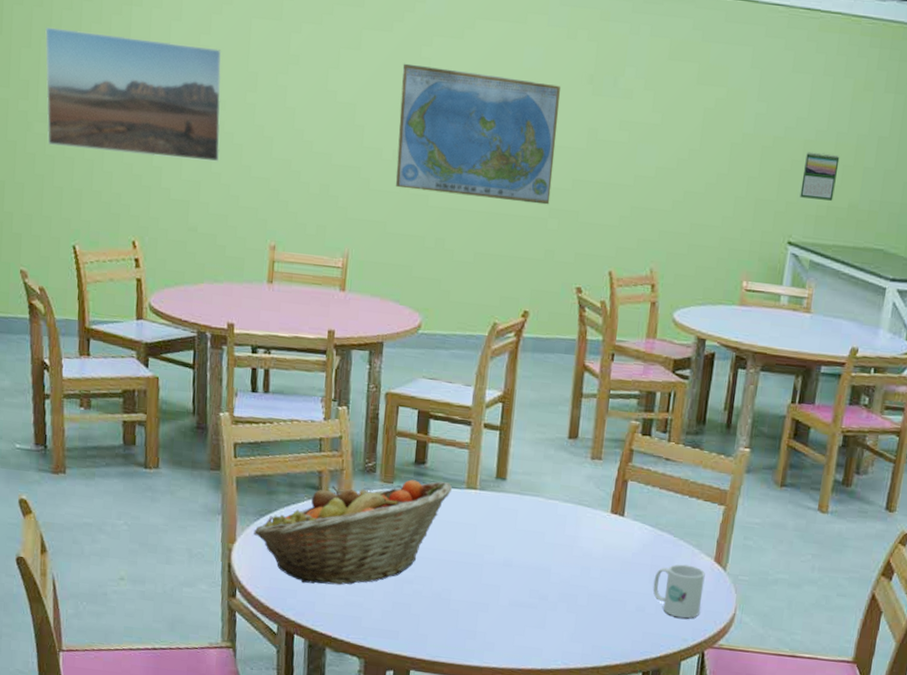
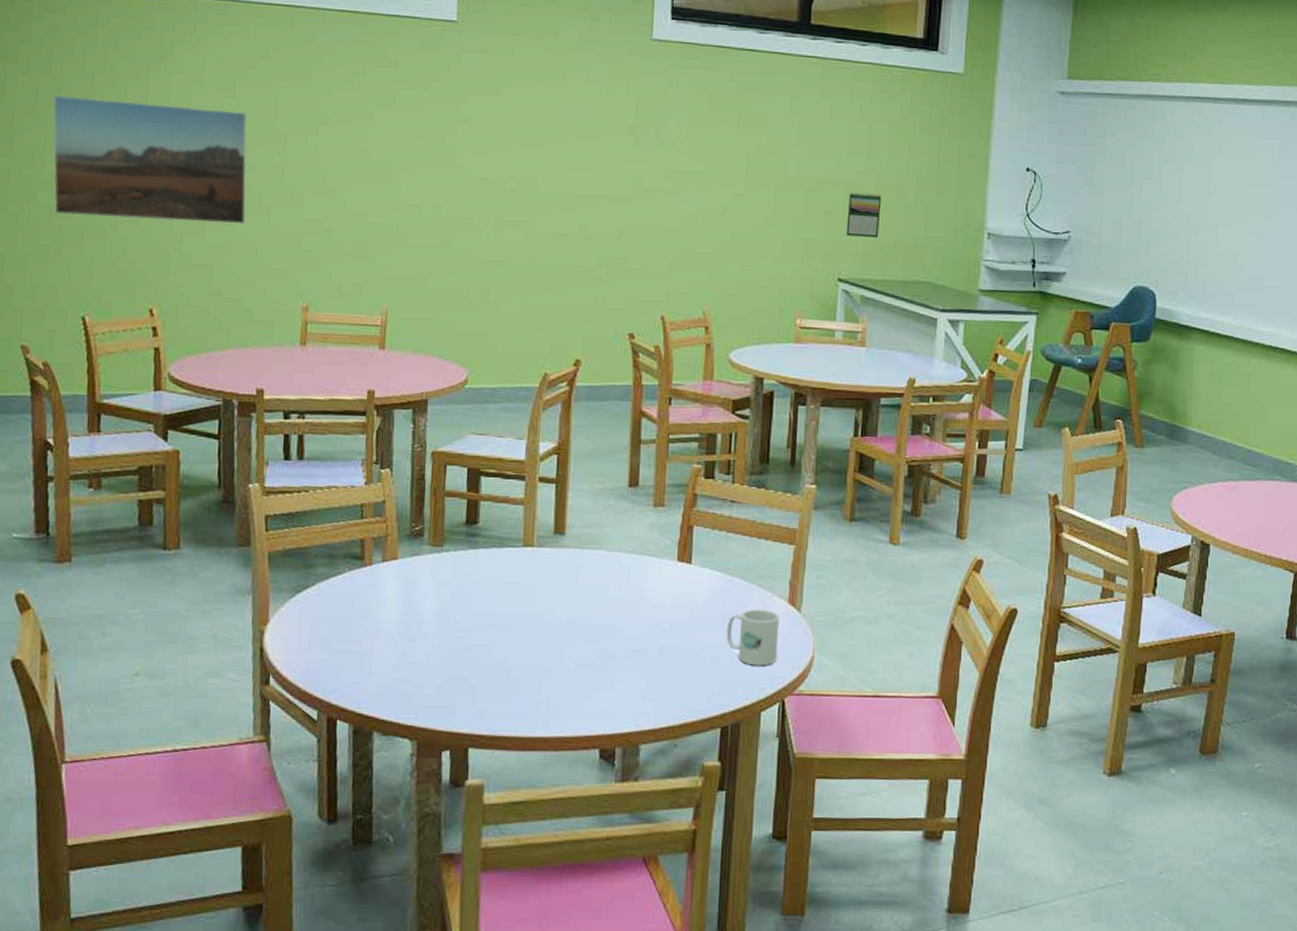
fruit basket: present [254,479,452,586] -> none [289,541,507,663]
world map: present [395,63,561,205] -> none [435,121,603,253]

